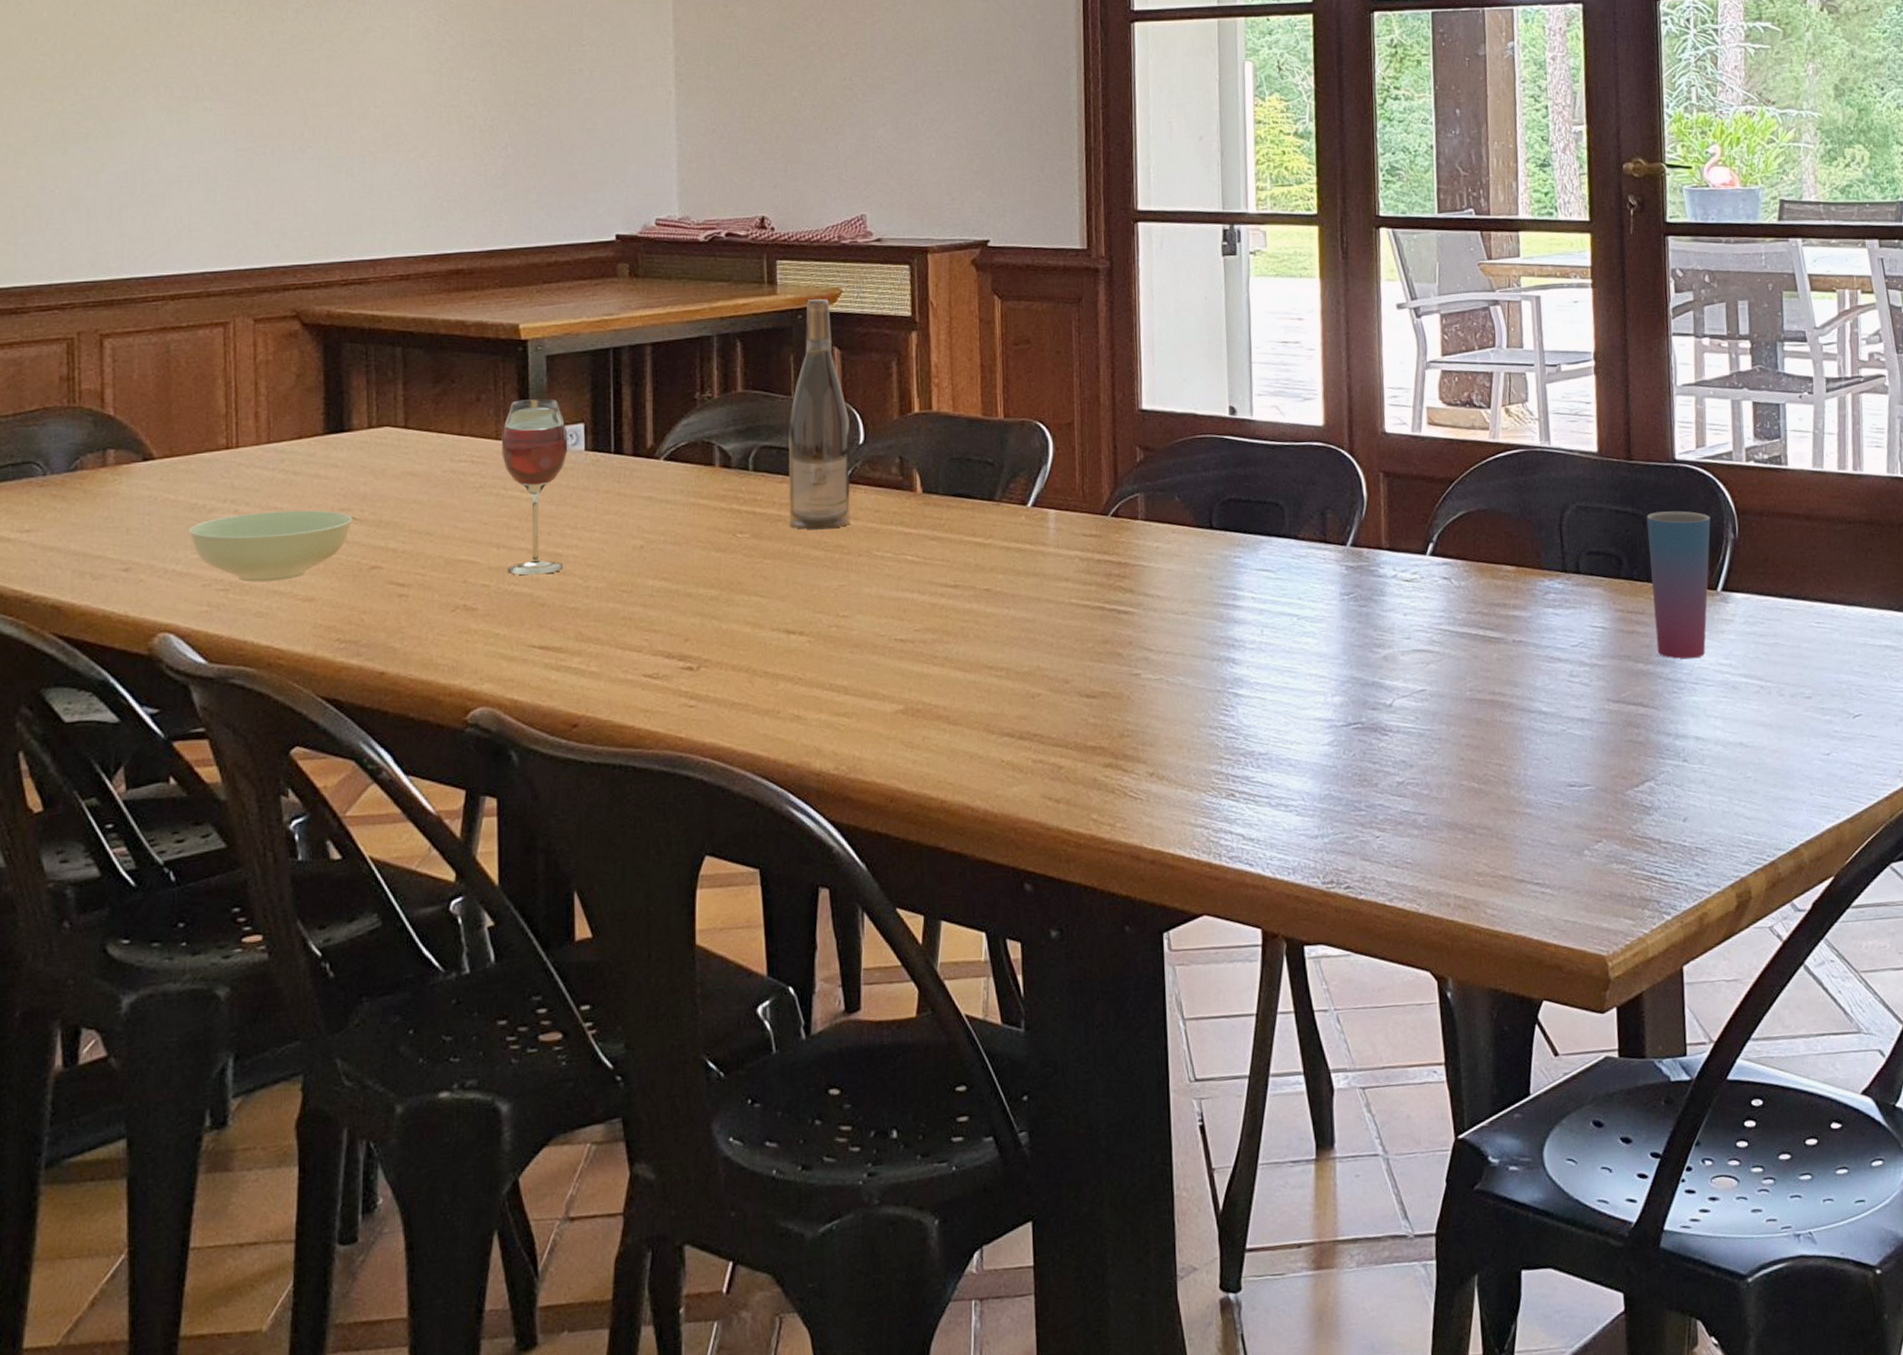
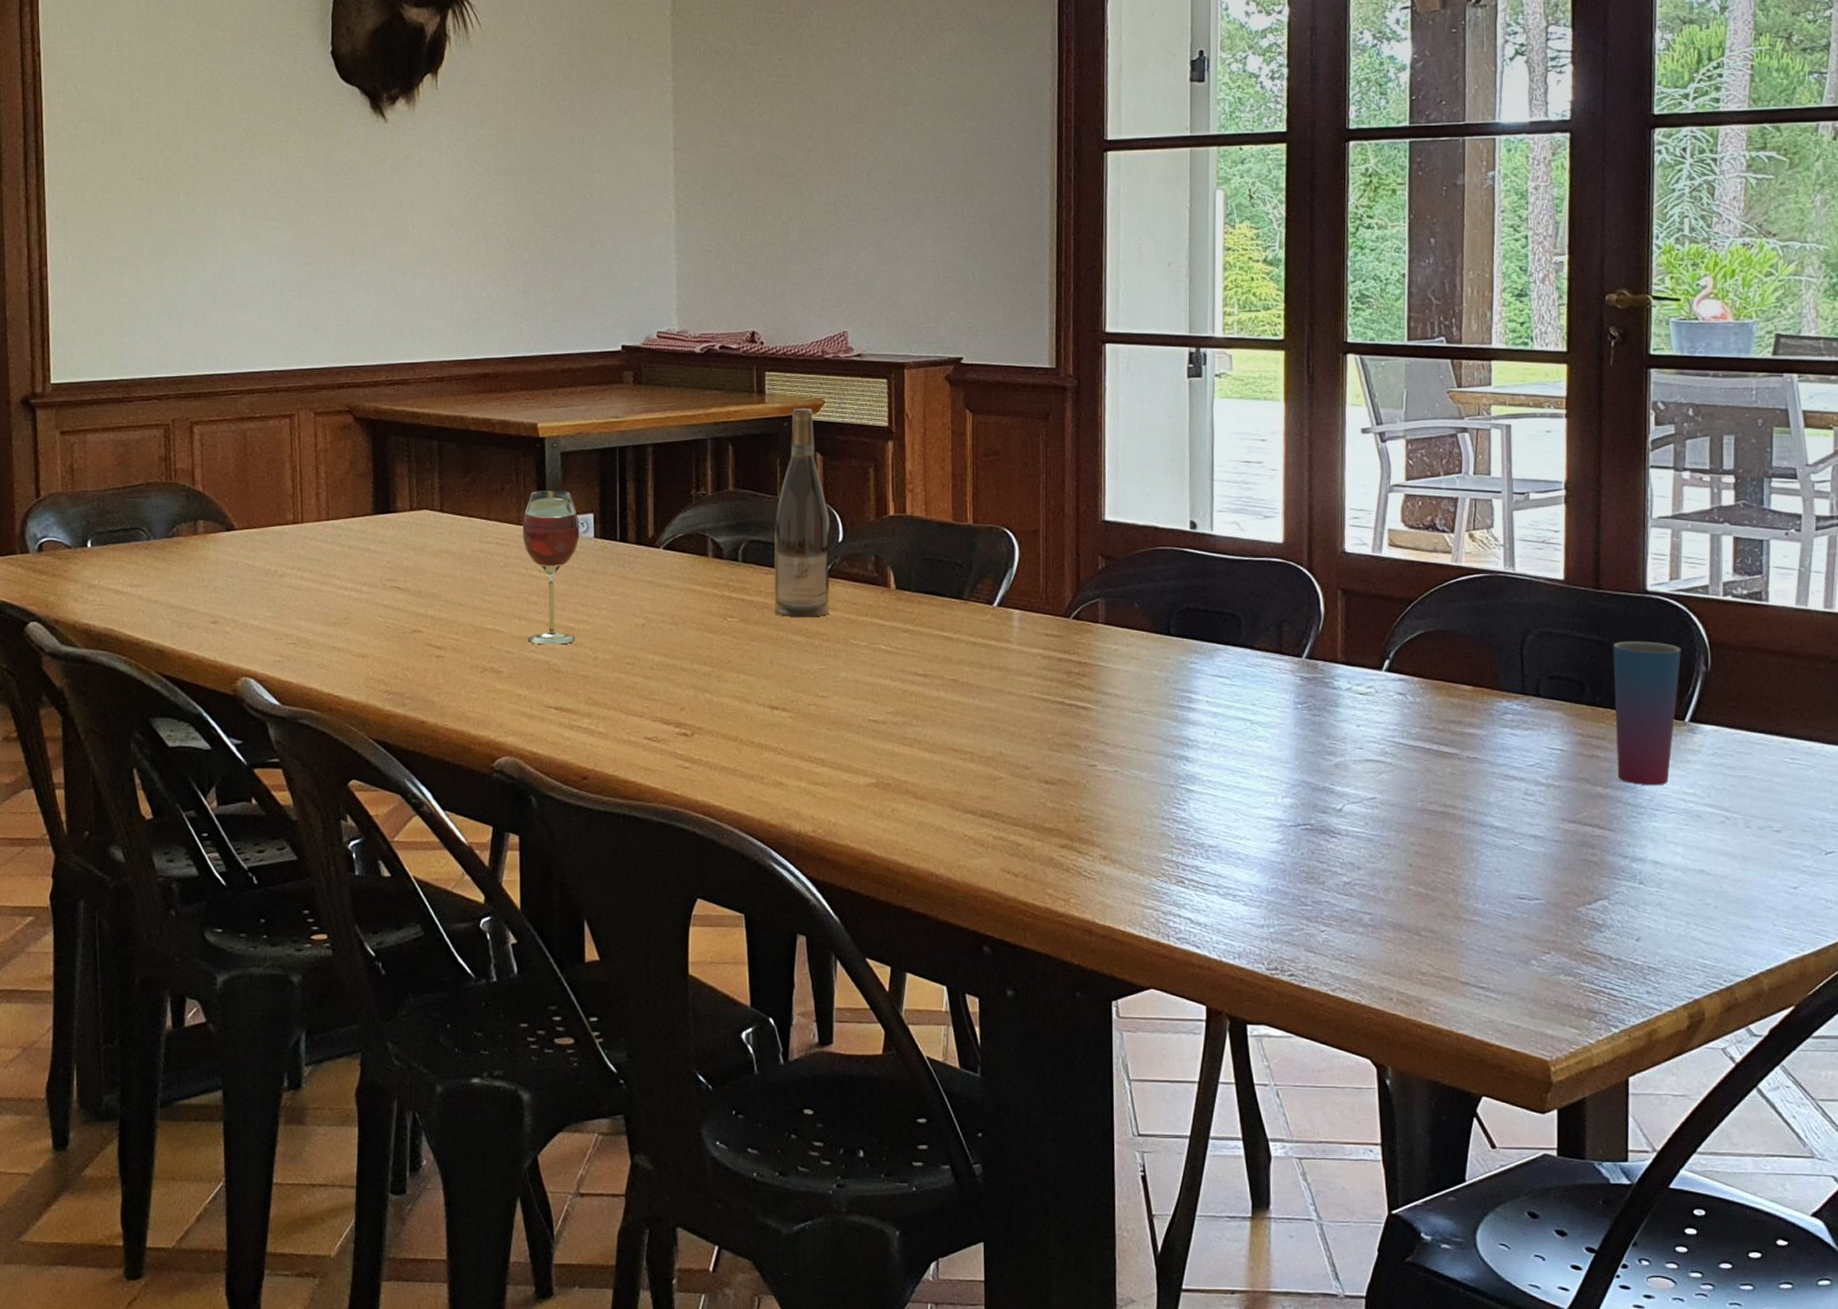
bowl: present [188,510,353,582] -> none [263,578,398,638]

